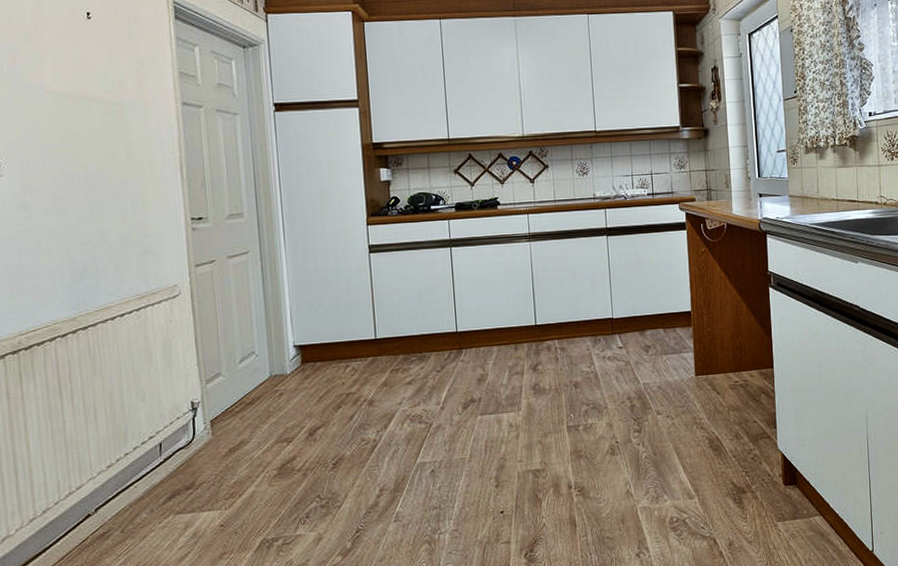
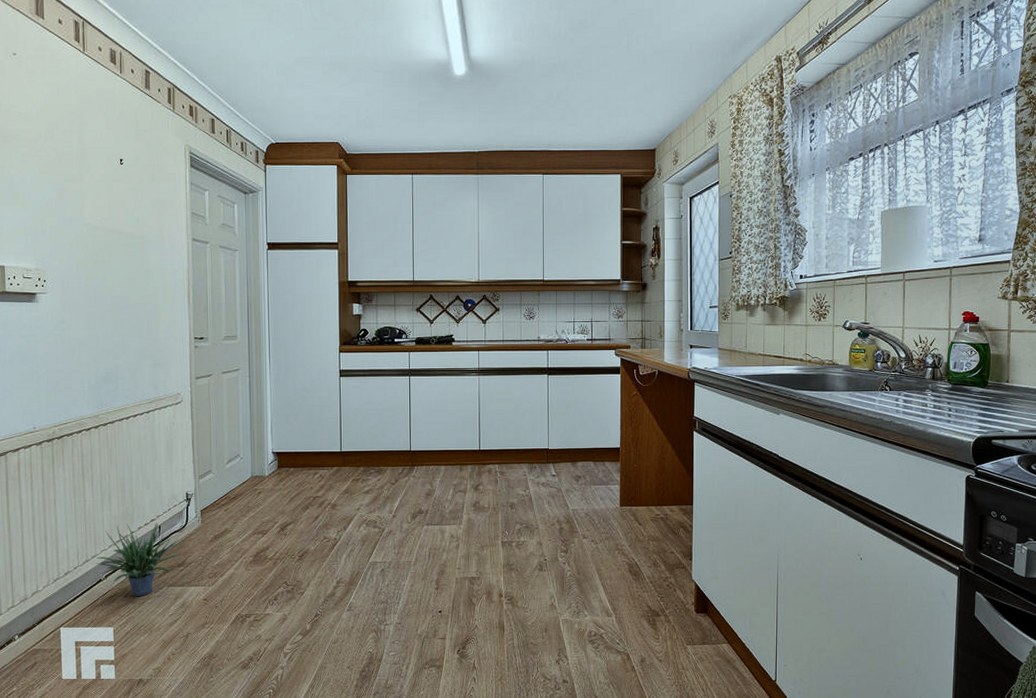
potted plant: none [82,439,192,531] -> present [96,522,183,597]

